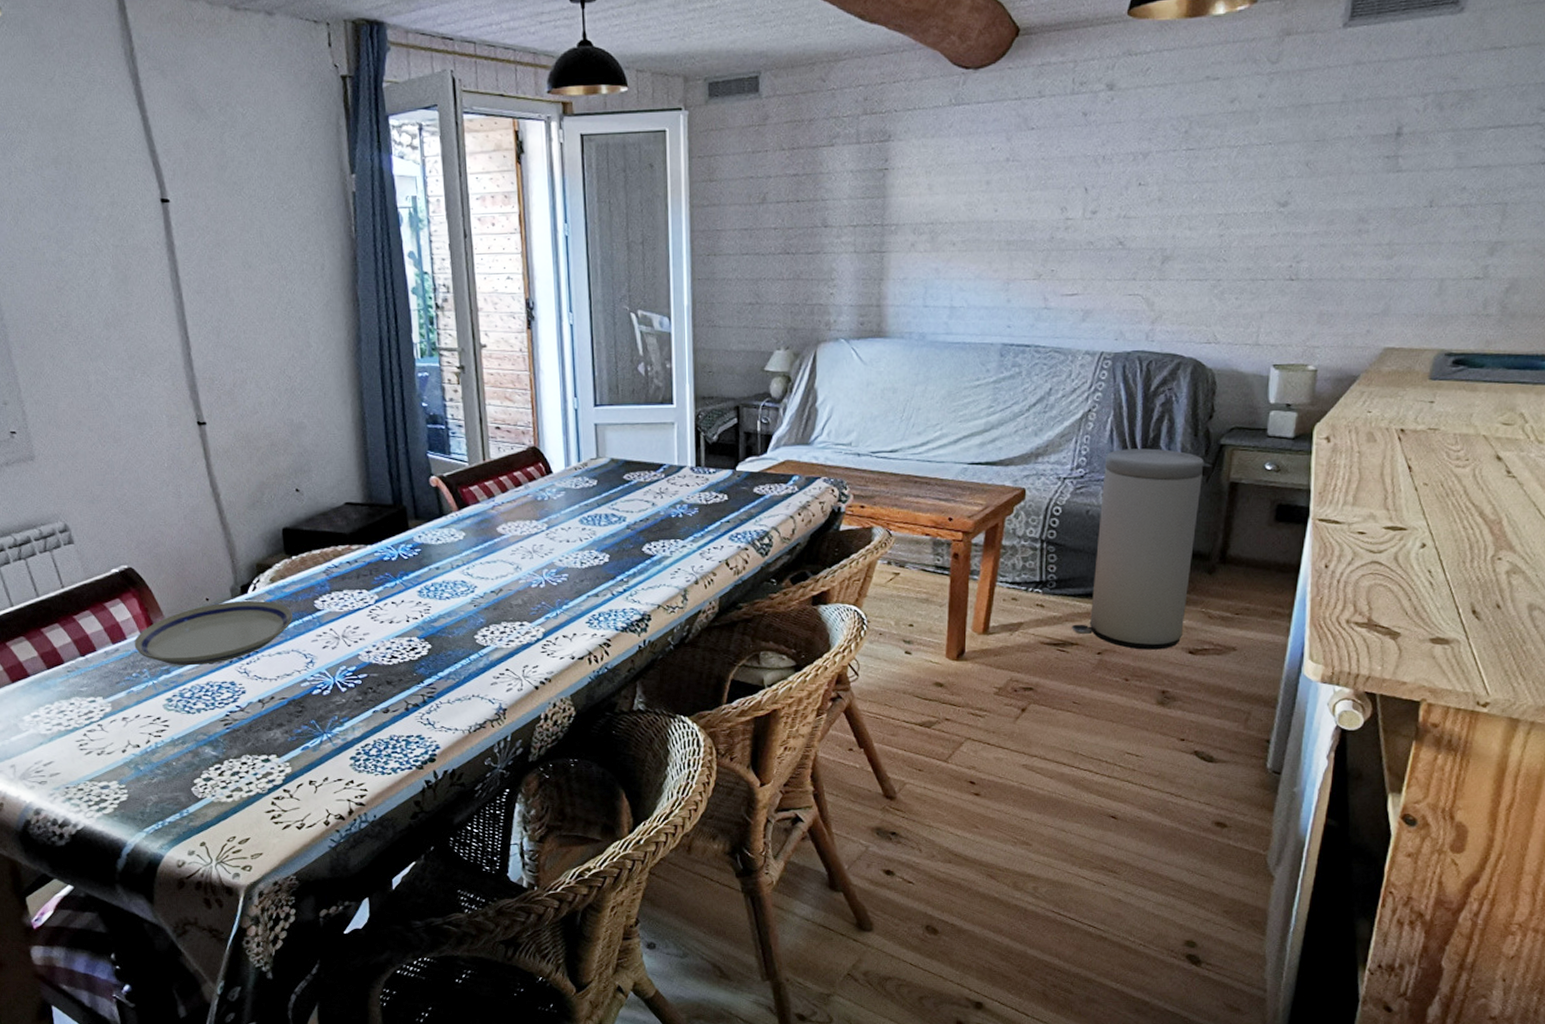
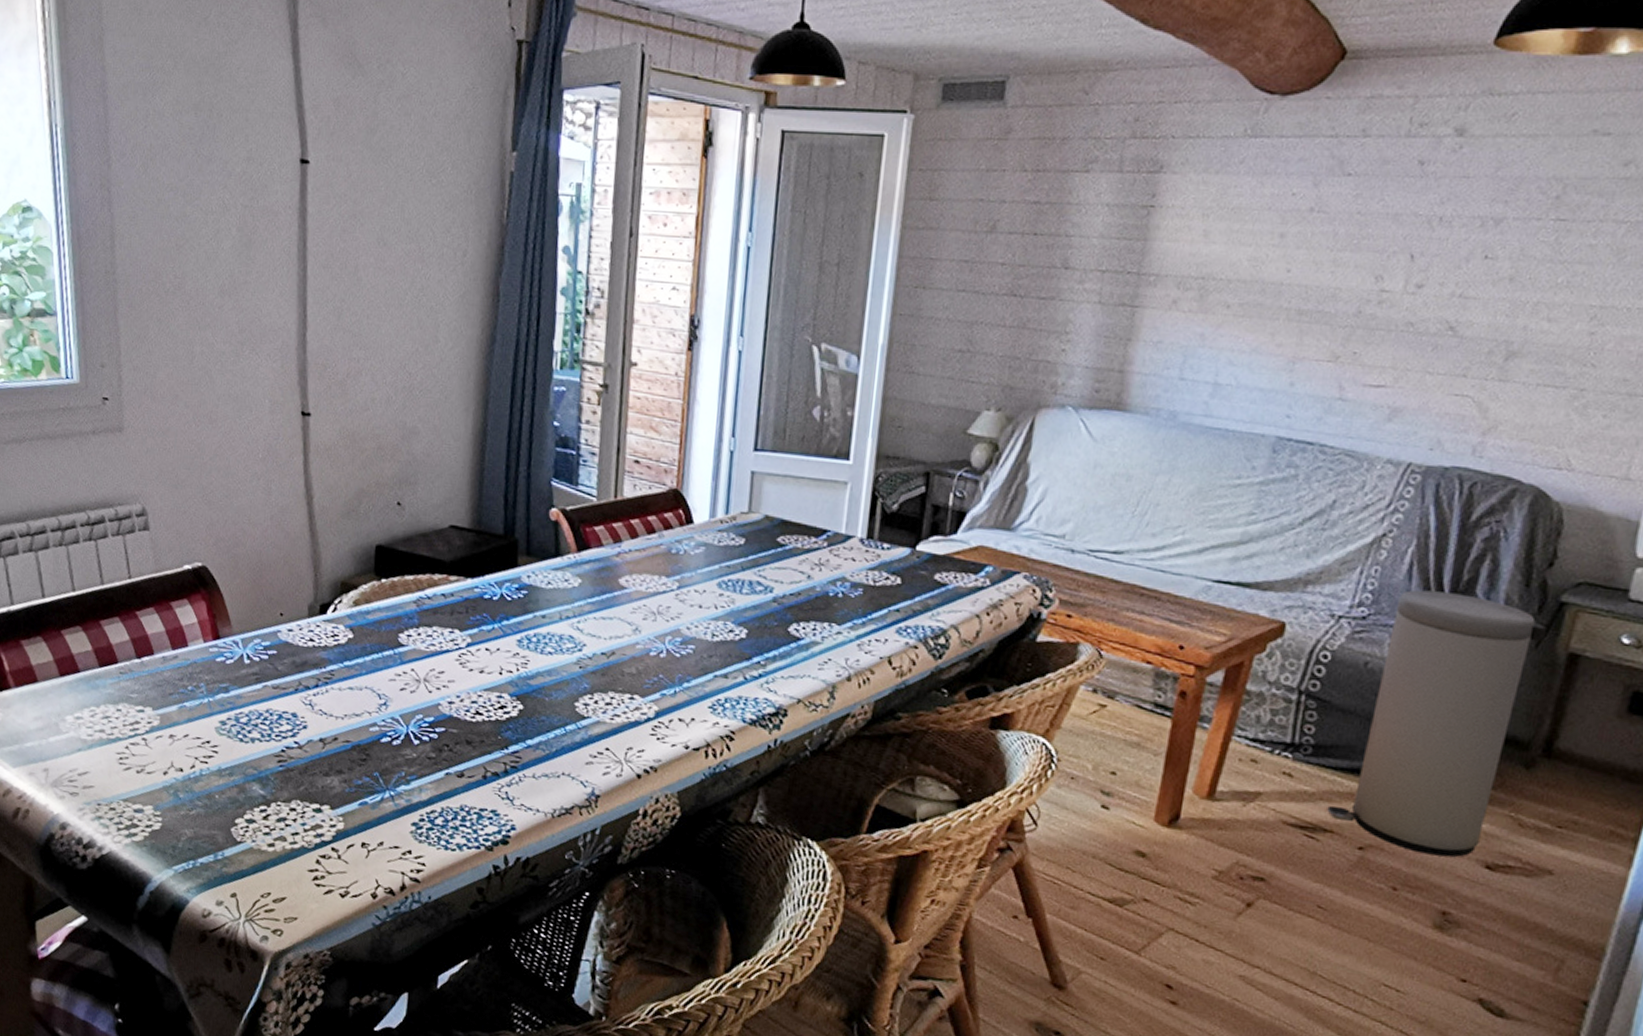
plate: present [134,600,293,666] -> none [195,620,372,689]

